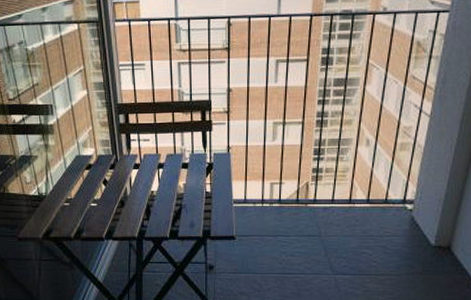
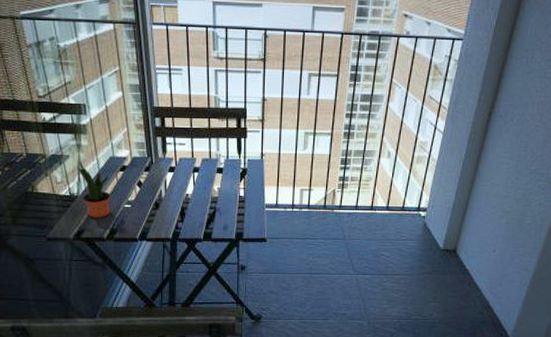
potted plant: none [46,162,78,217] -> present [78,162,111,218]

